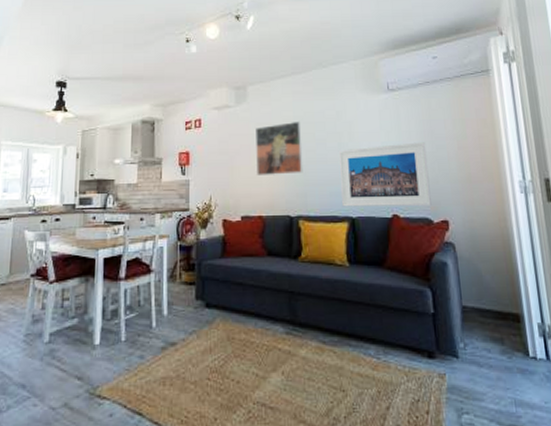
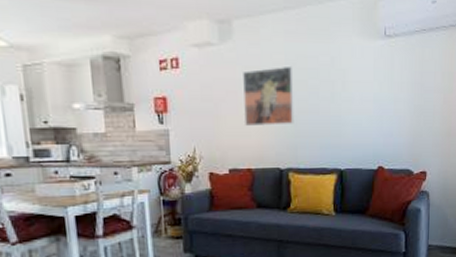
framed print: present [338,142,432,207] -> none [330,94,415,159]

